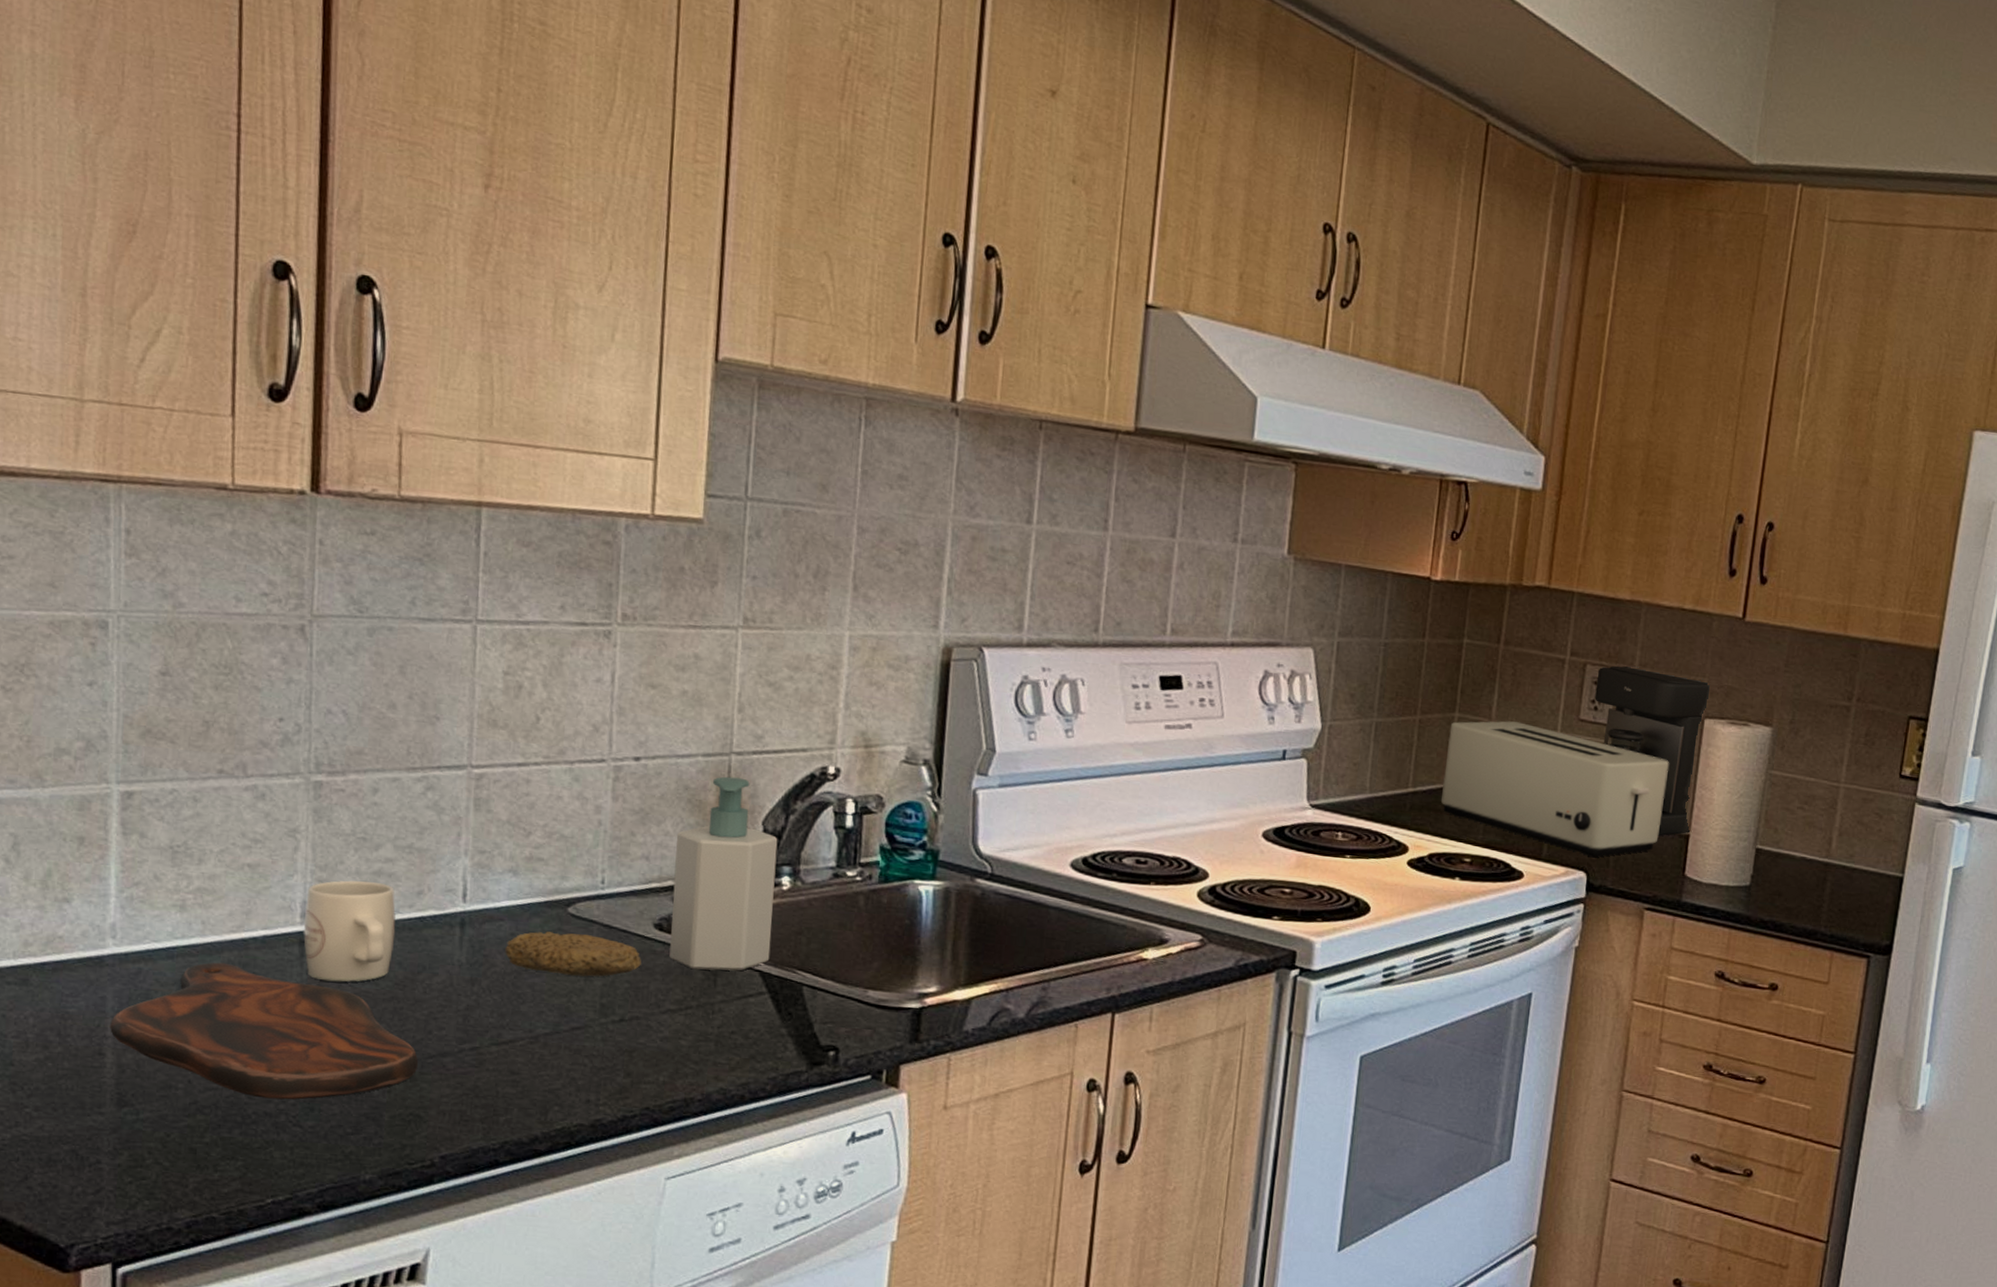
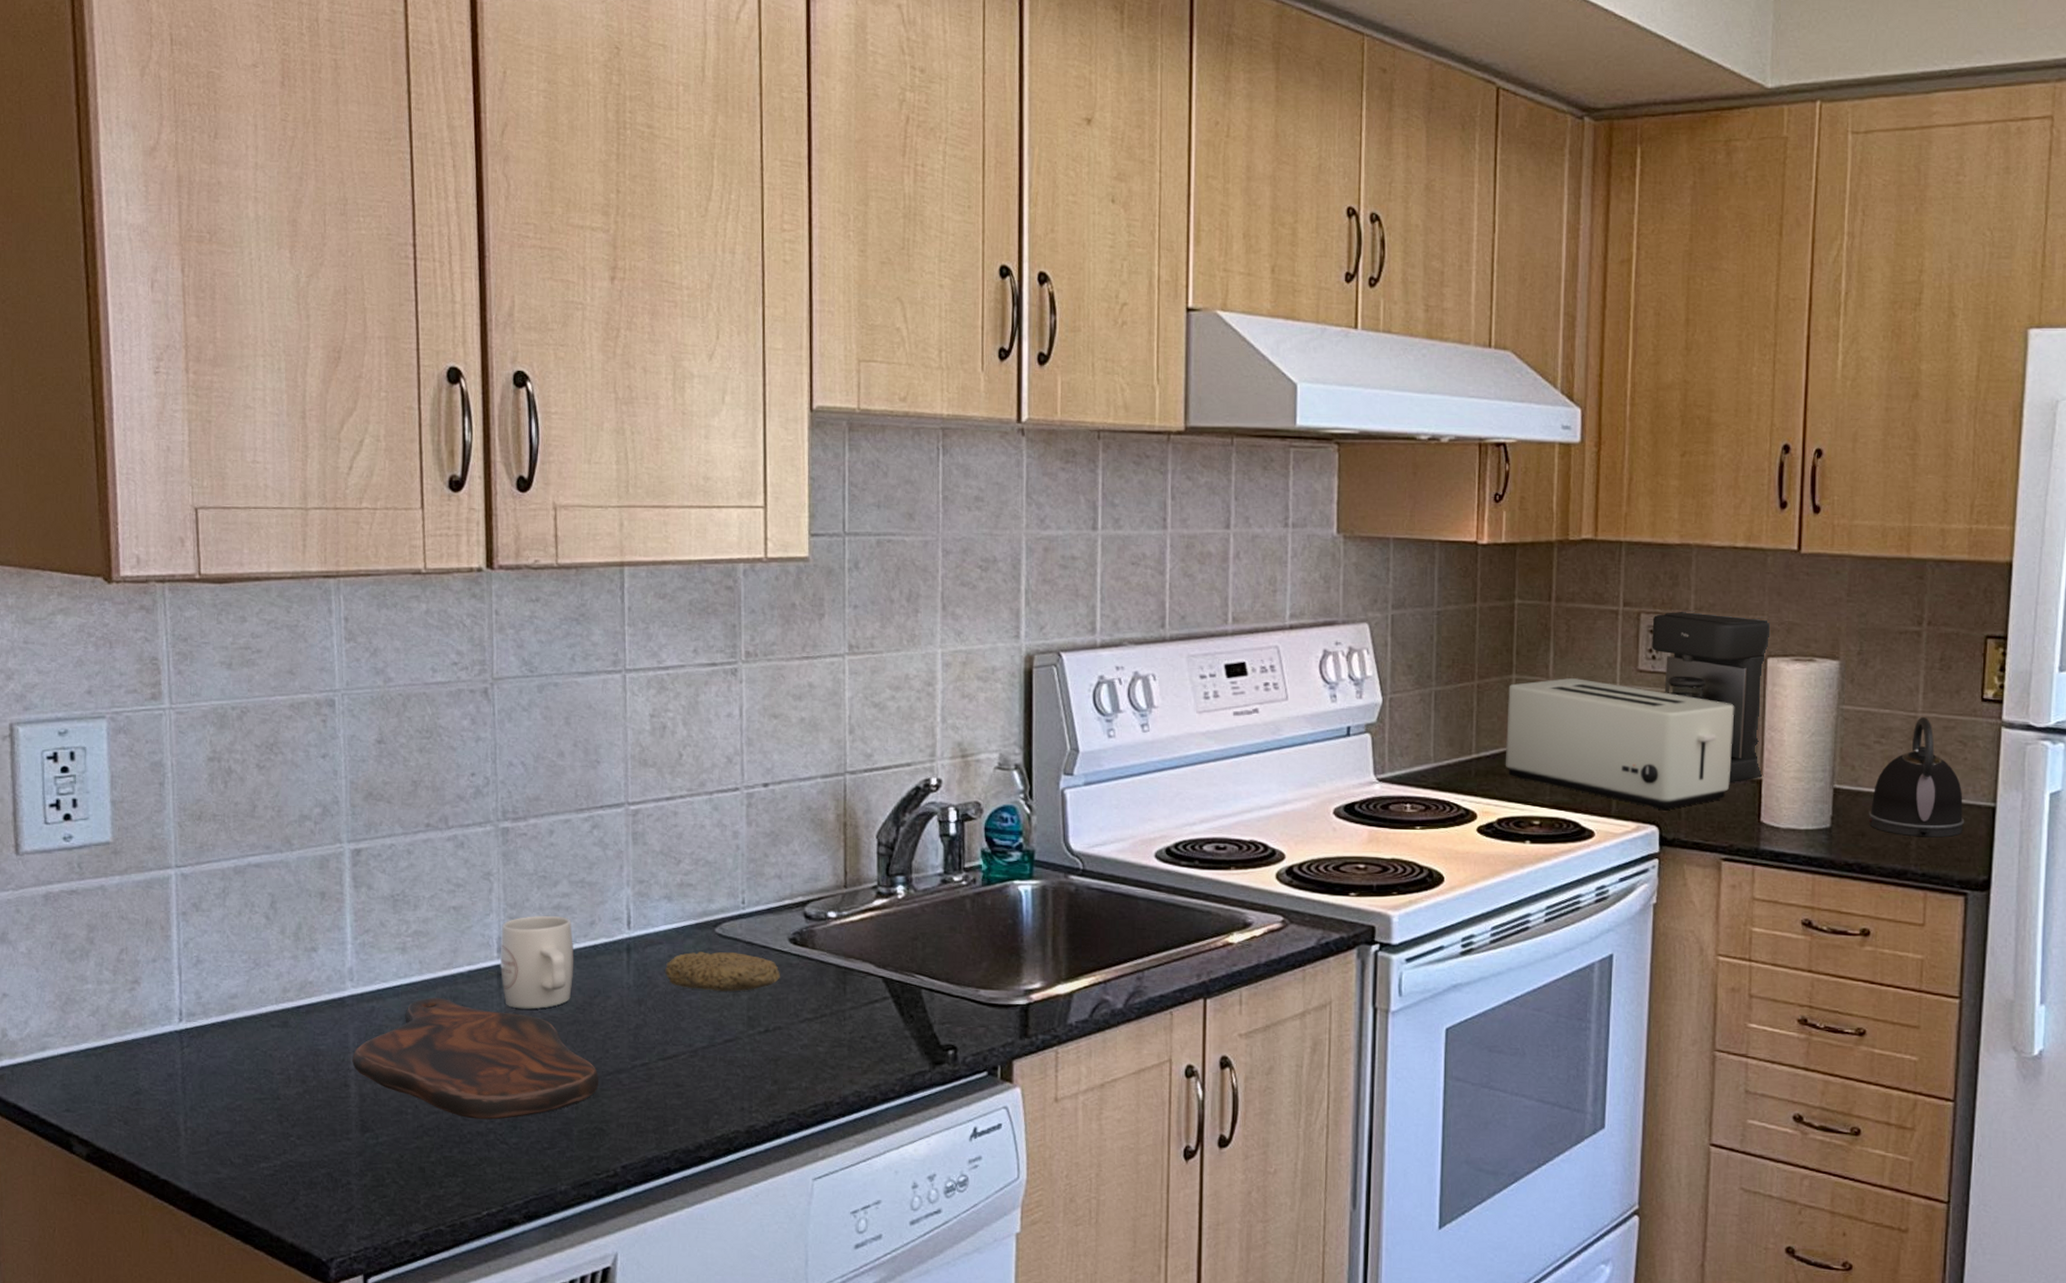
soap bottle: present [669,776,778,971] -> none [803,795,891,980]
kettle: none [1786,787,1874,903] -> present [1868,716,1965,838]

